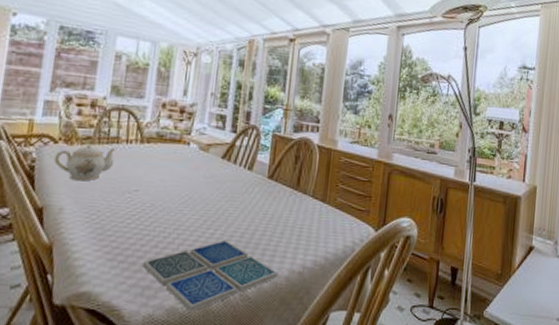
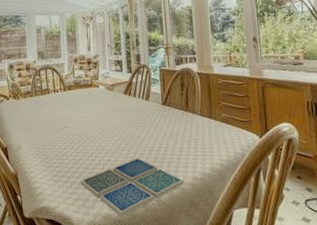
teapot: present [54,144,116,181] -> none [9,97,48,125]

